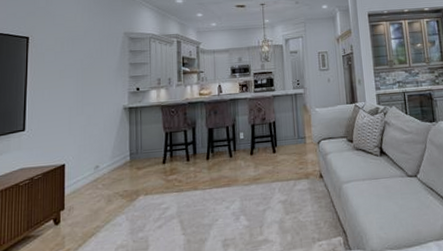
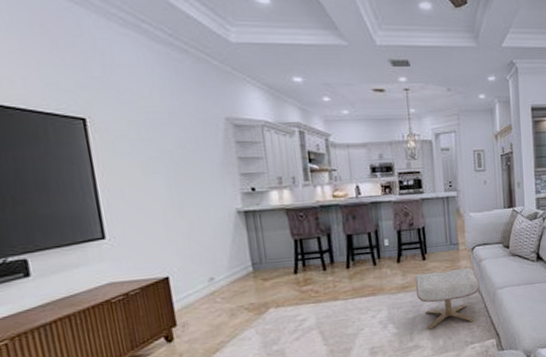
ottoman: none [266,160,326,223] -> present [415,267,480,330]

